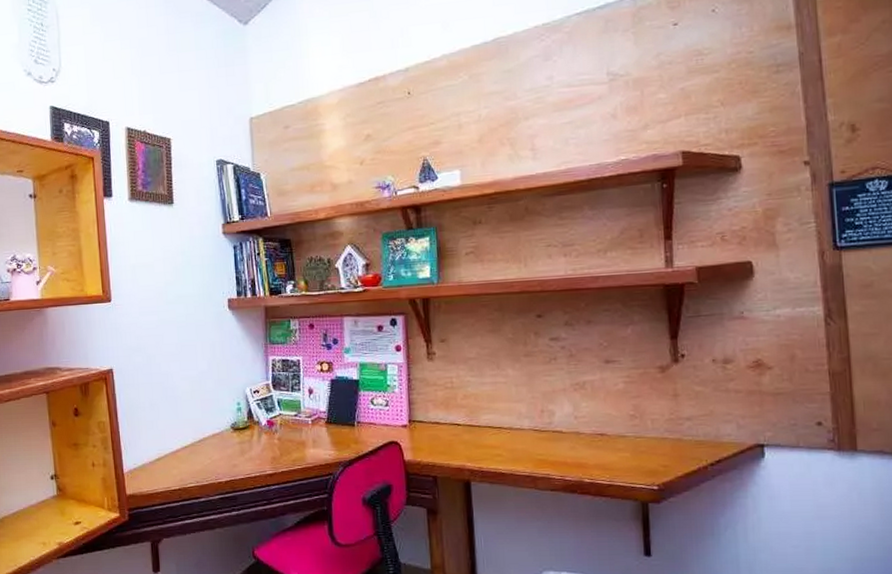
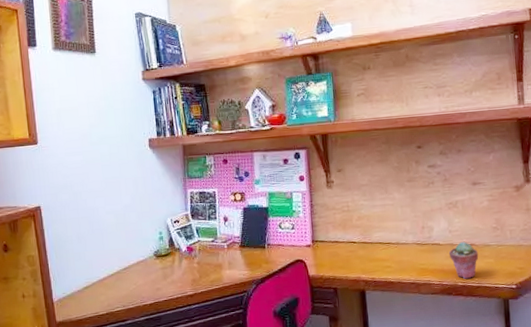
potted succulent: none [573,430,611,475] -> present [448,241,479,279]

